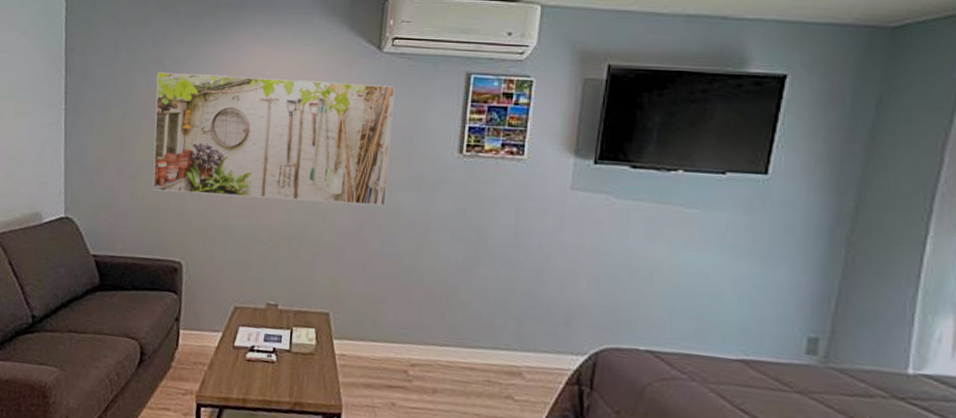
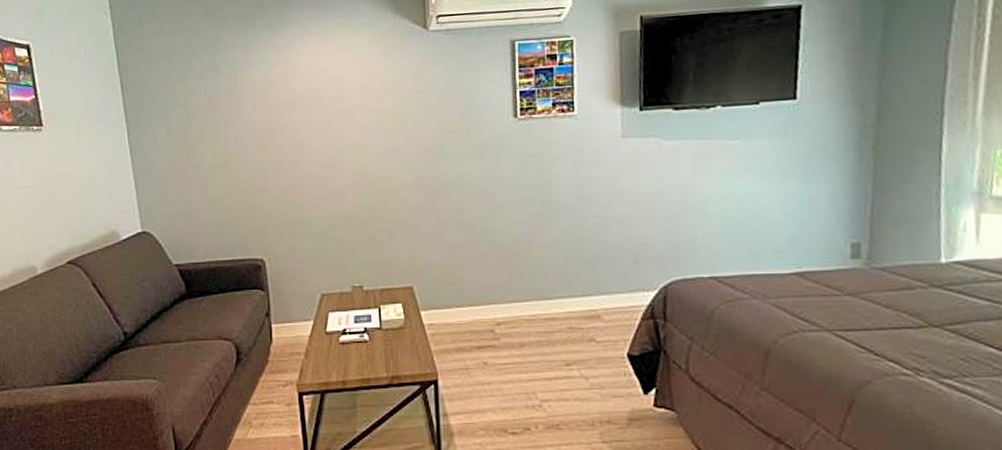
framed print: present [152,72,395,207] -> none [213,62,452,193]

